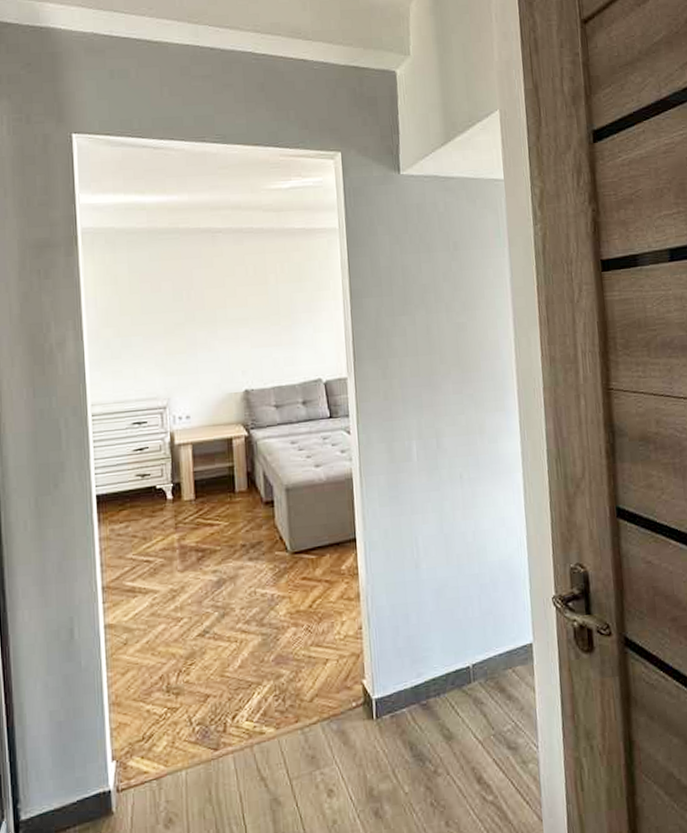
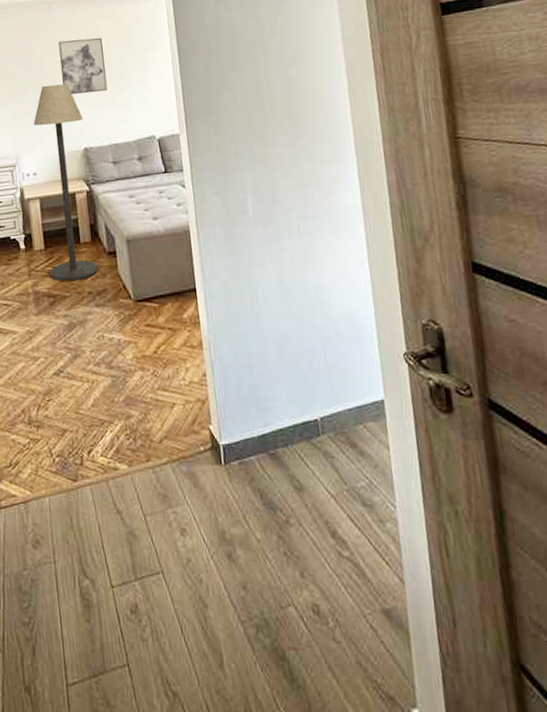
floor lamp: none [189,320,254,534] -> present [33,84,99,281]
wall art: none [222,272,273,332] -> present [58,38,108,94]

